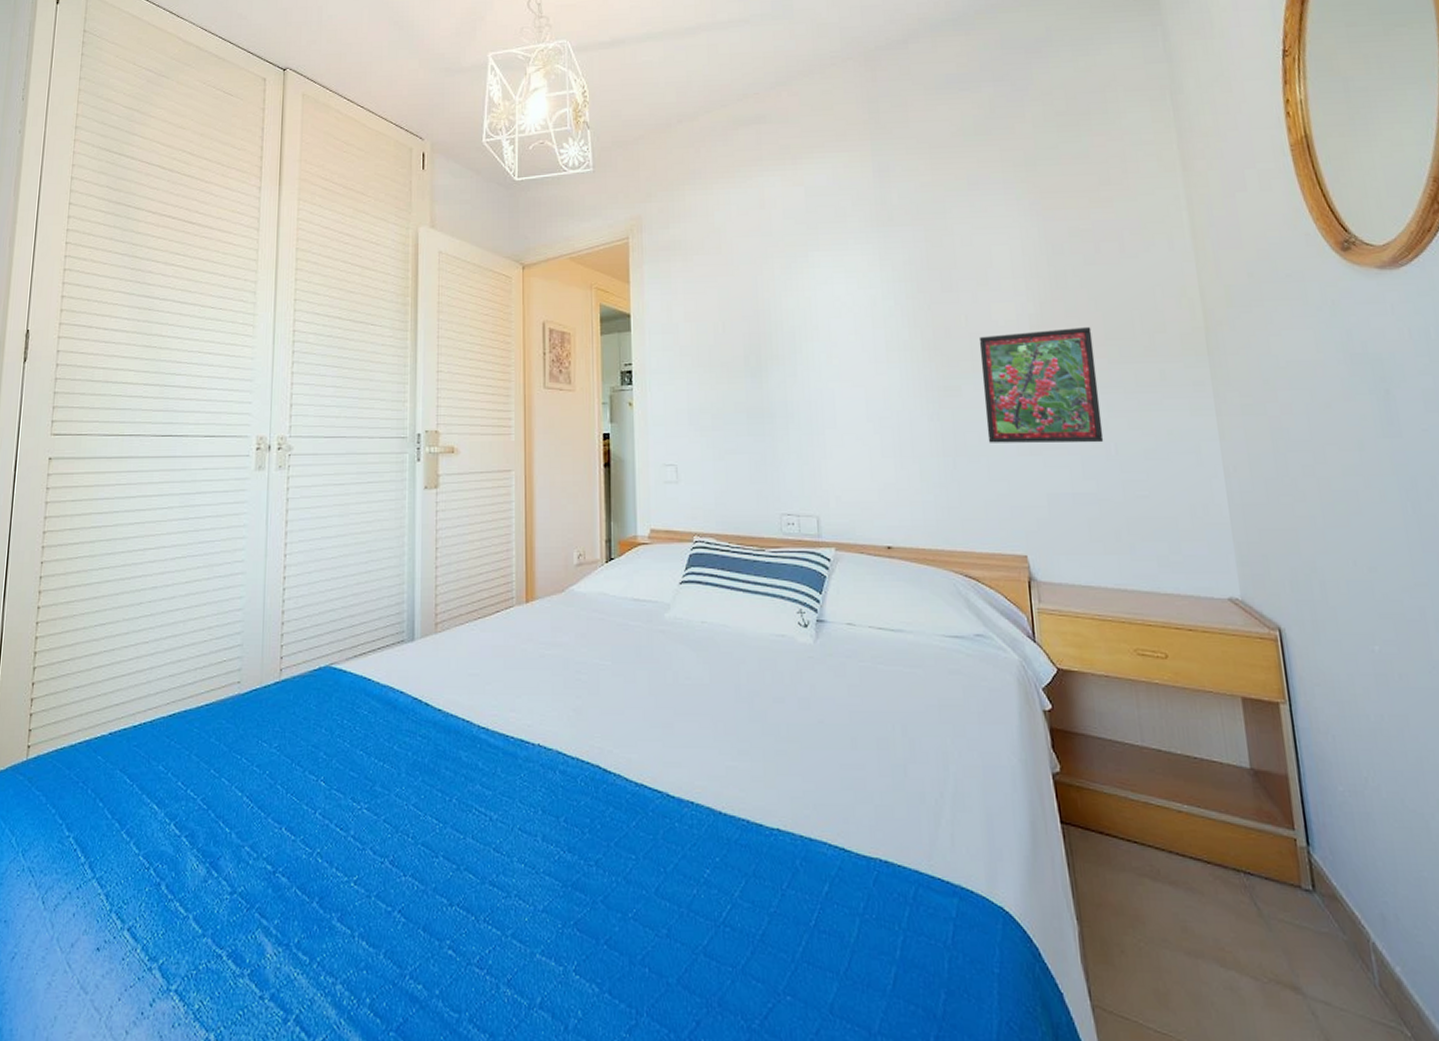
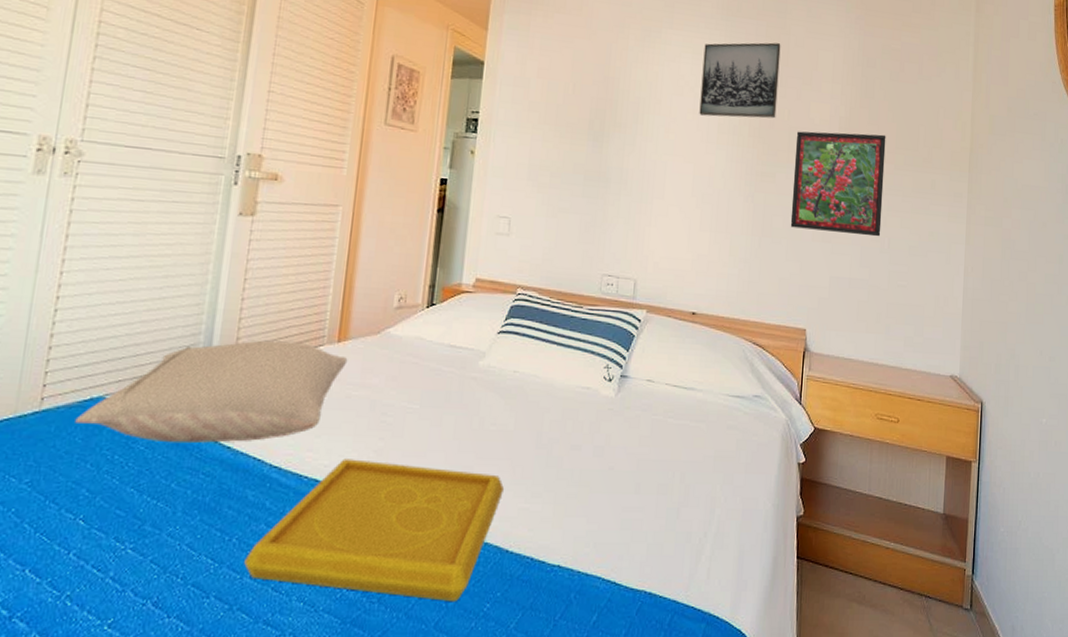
pillow: none [309,605,537,707] -> present [75,340,348,444]
serving tray: none [466,718,708,866] -> present [244,459,504,601]
wall art: none [857,246,952,335] -> present [699,42,781,119]

